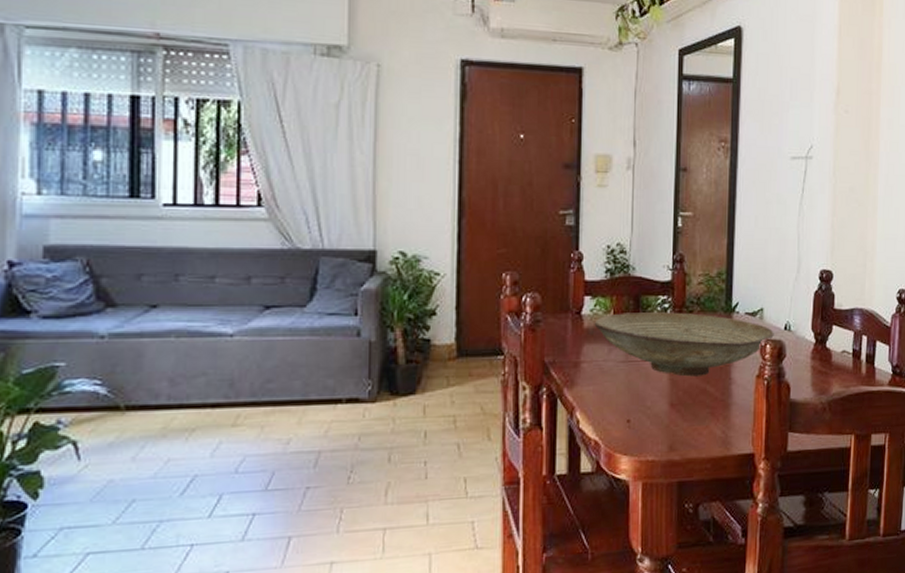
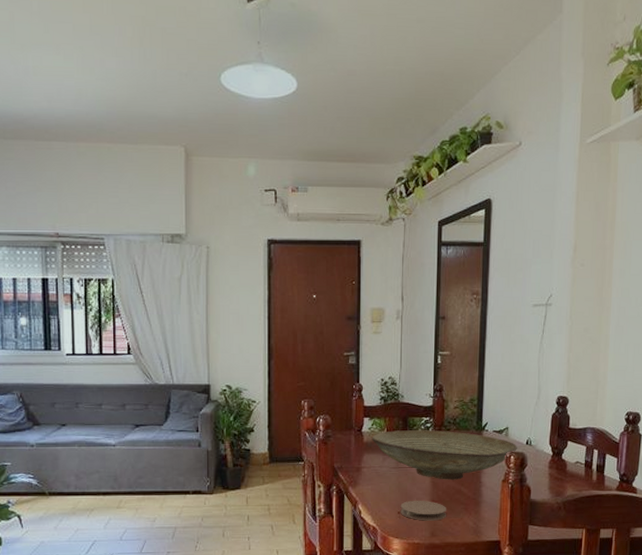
coaster: none [630,403,688,431] -> present [400,500,446,521]

